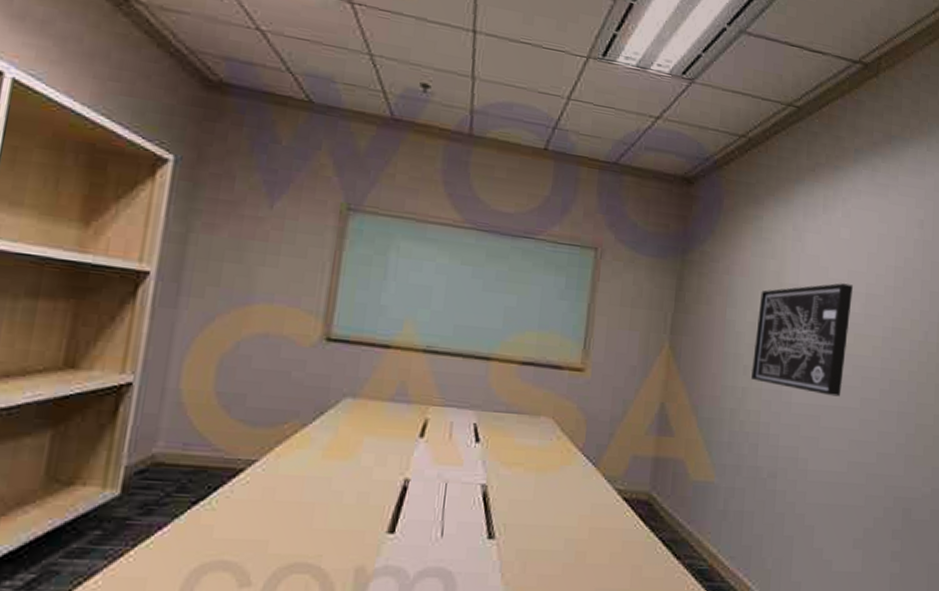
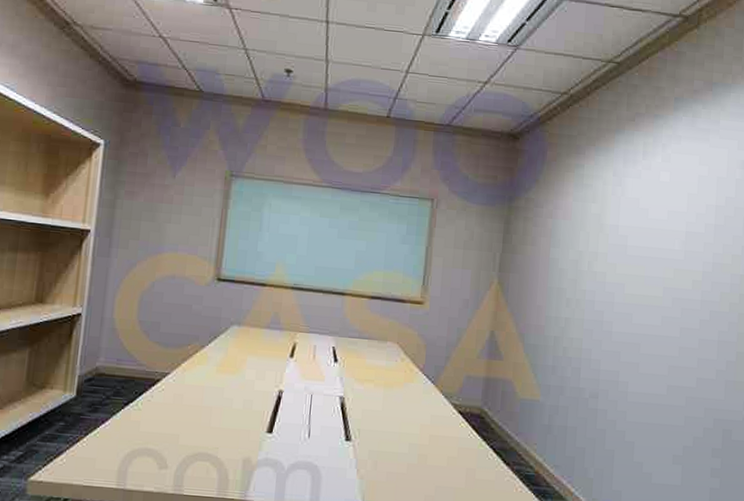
wall art: present [751,283,853,397] -> none [574,223,673,327]

